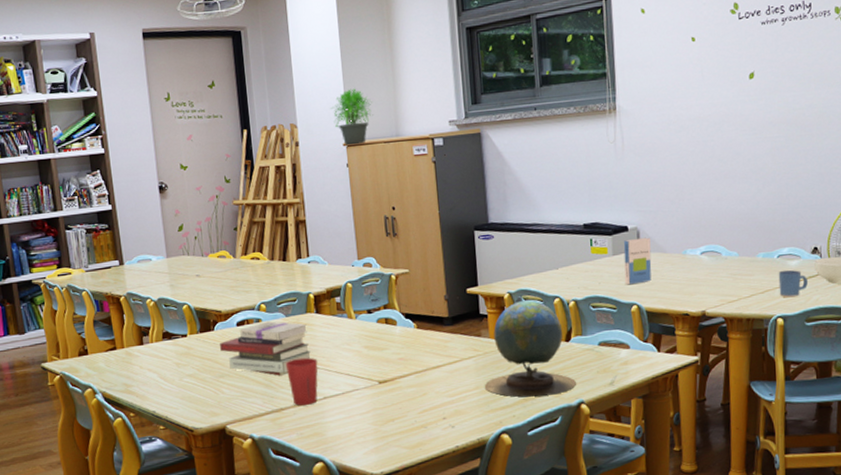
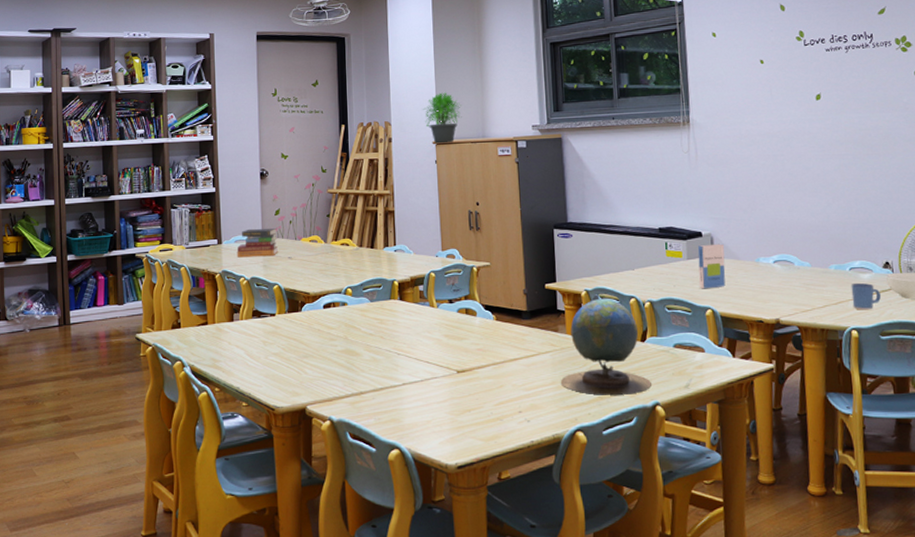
books: none [140,245,184,278] -> present [237,228,278,258]
books: present [220,321,311,376] -> none [306,305,392,360]
cup: present [285,357,318,406] -> none [367,342,399,390]

